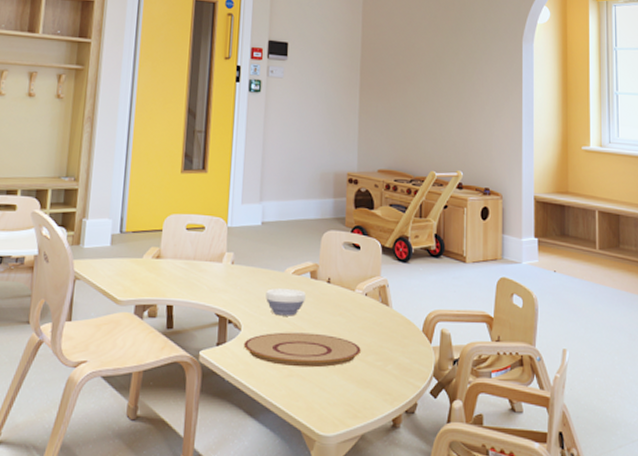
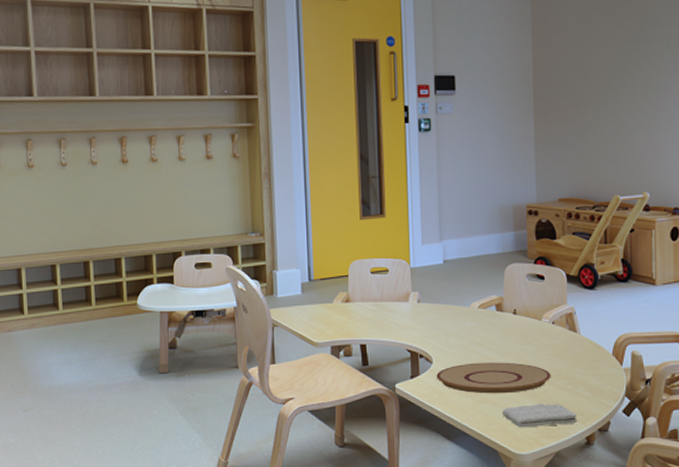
bowl: present [266,288,306,316] -> none [453,322,493,348]
washcloth: none [309,379,385,407] -> present [503,403,578,428]

